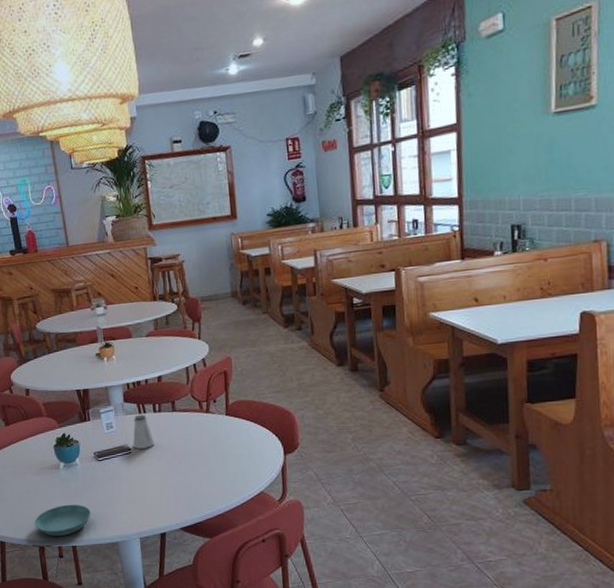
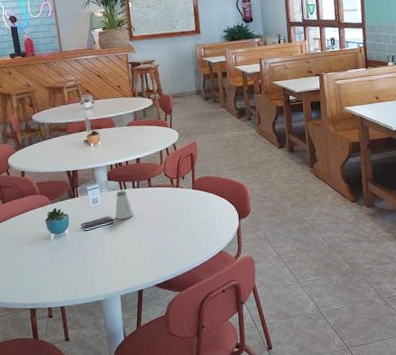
saucer: present [34,504,91,536] -> none [26,269,78,299]

